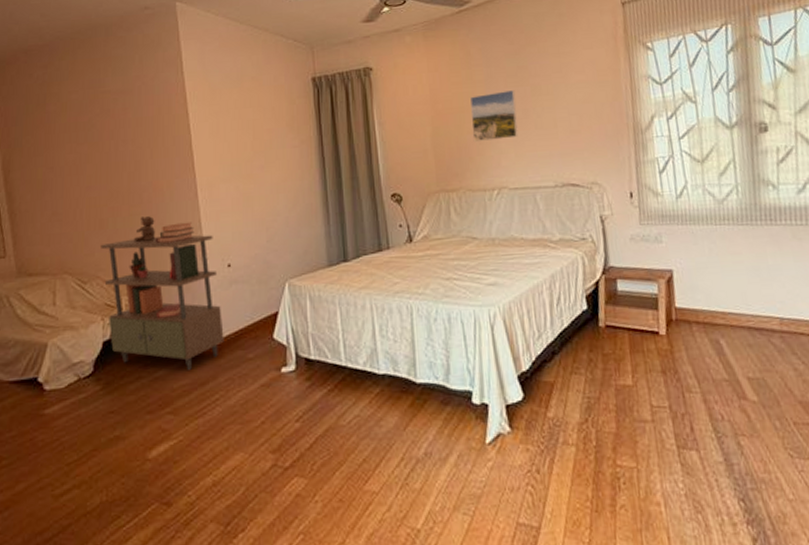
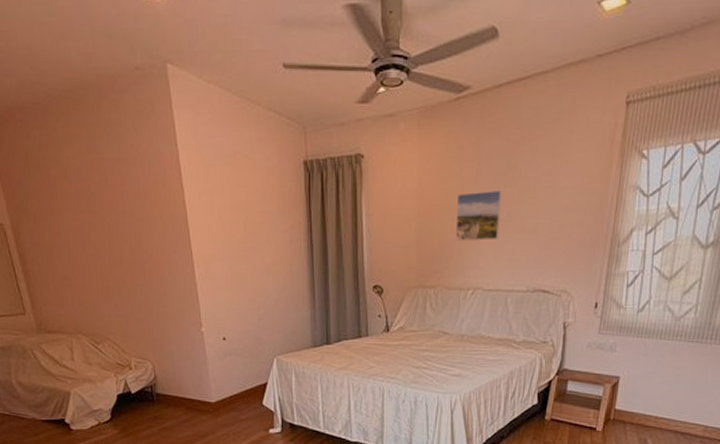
shelving unit: present [101,216,224,371] -> none [109,288,221,425]

